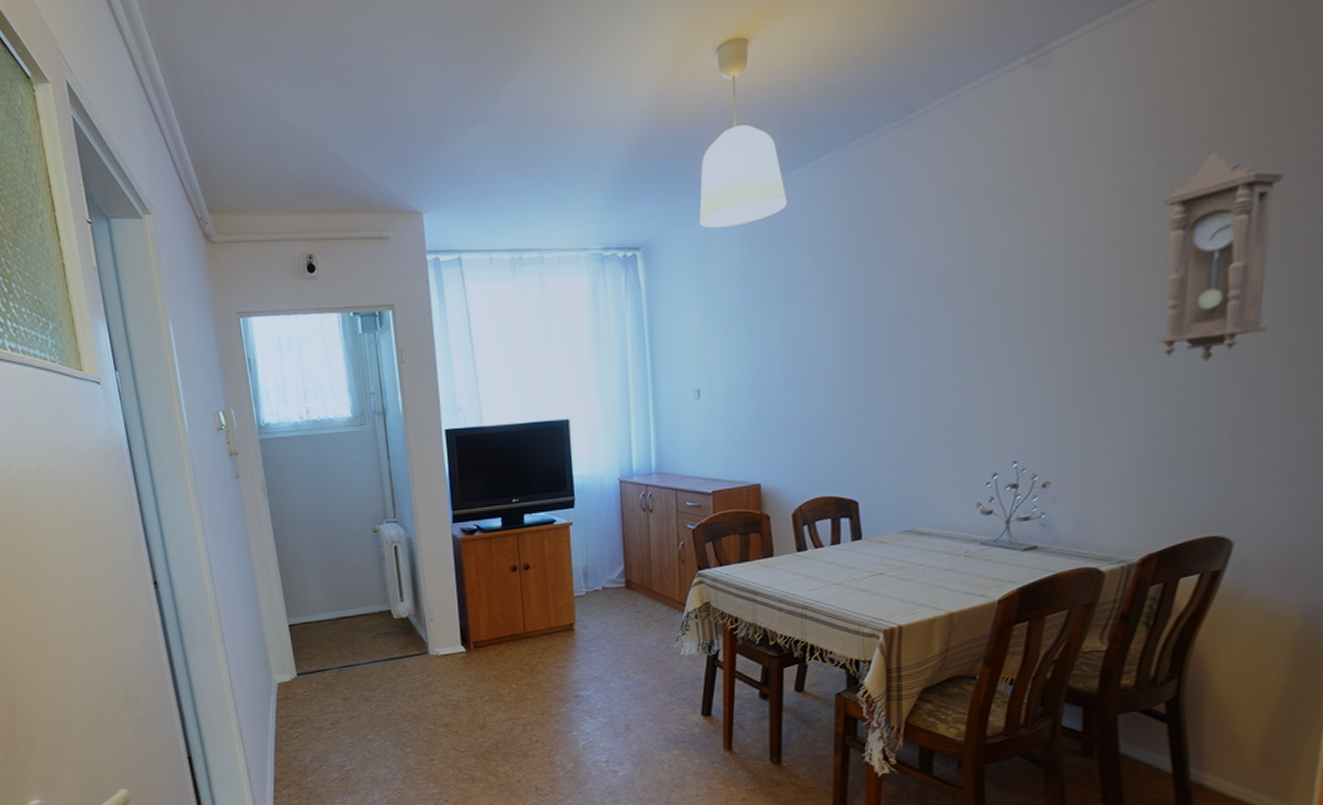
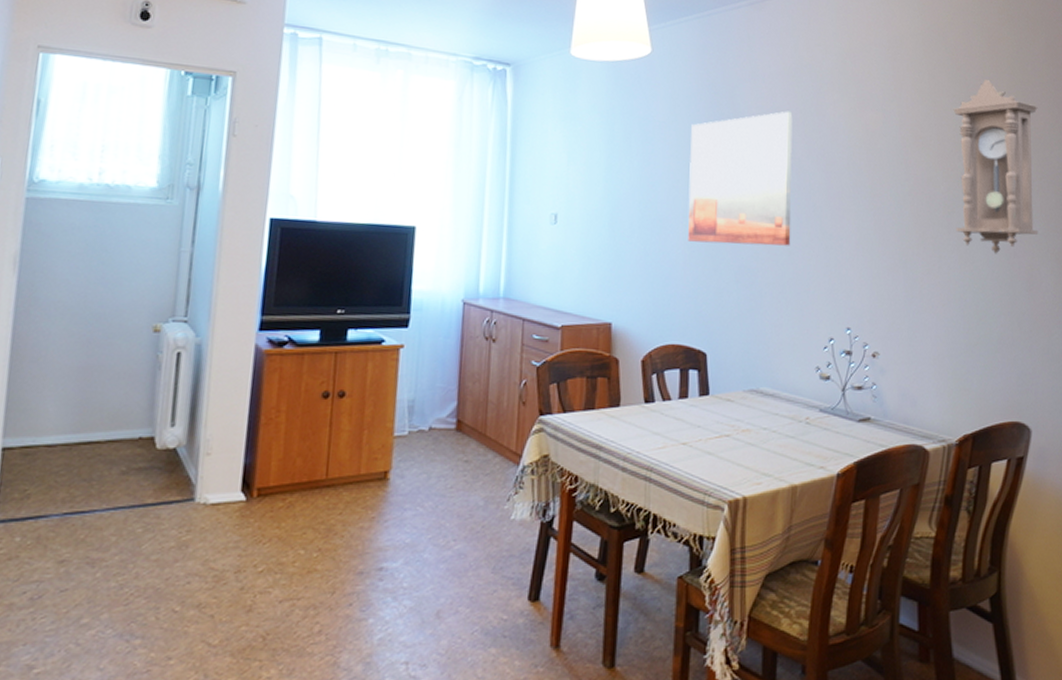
wall art: none [834,240,953,397] -> present [688,111,793,246]

